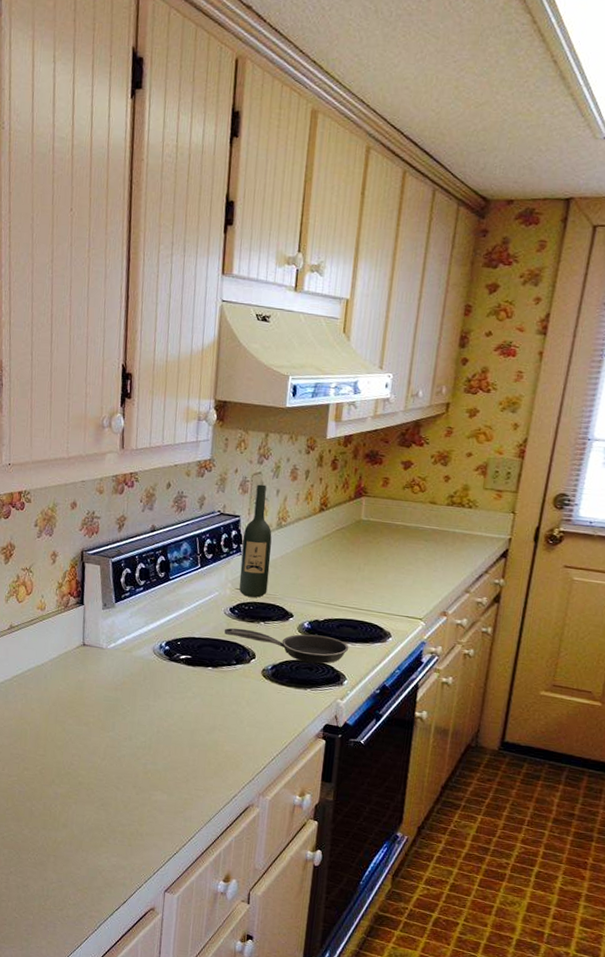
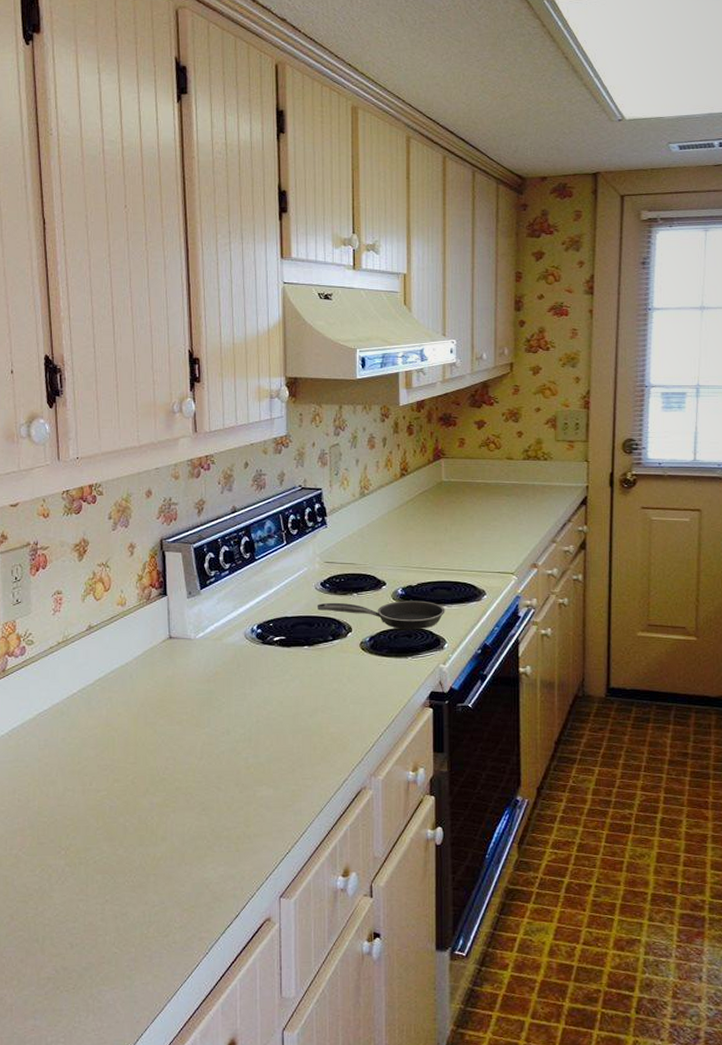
wine bottle: present [239,484,272,598] -> none [327,456,357,569]

